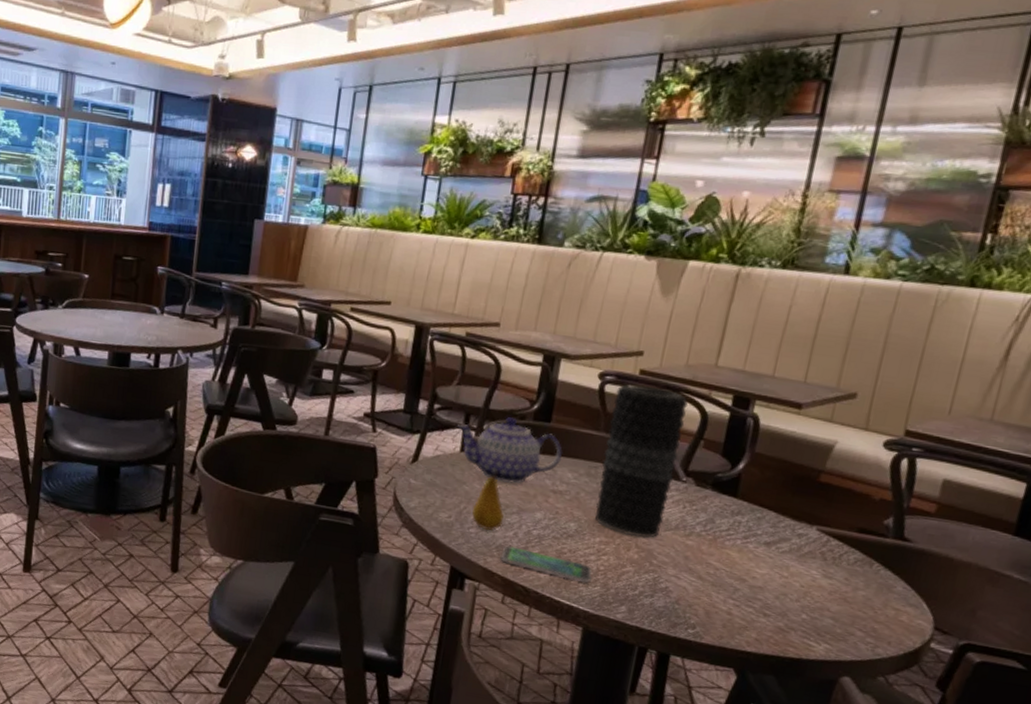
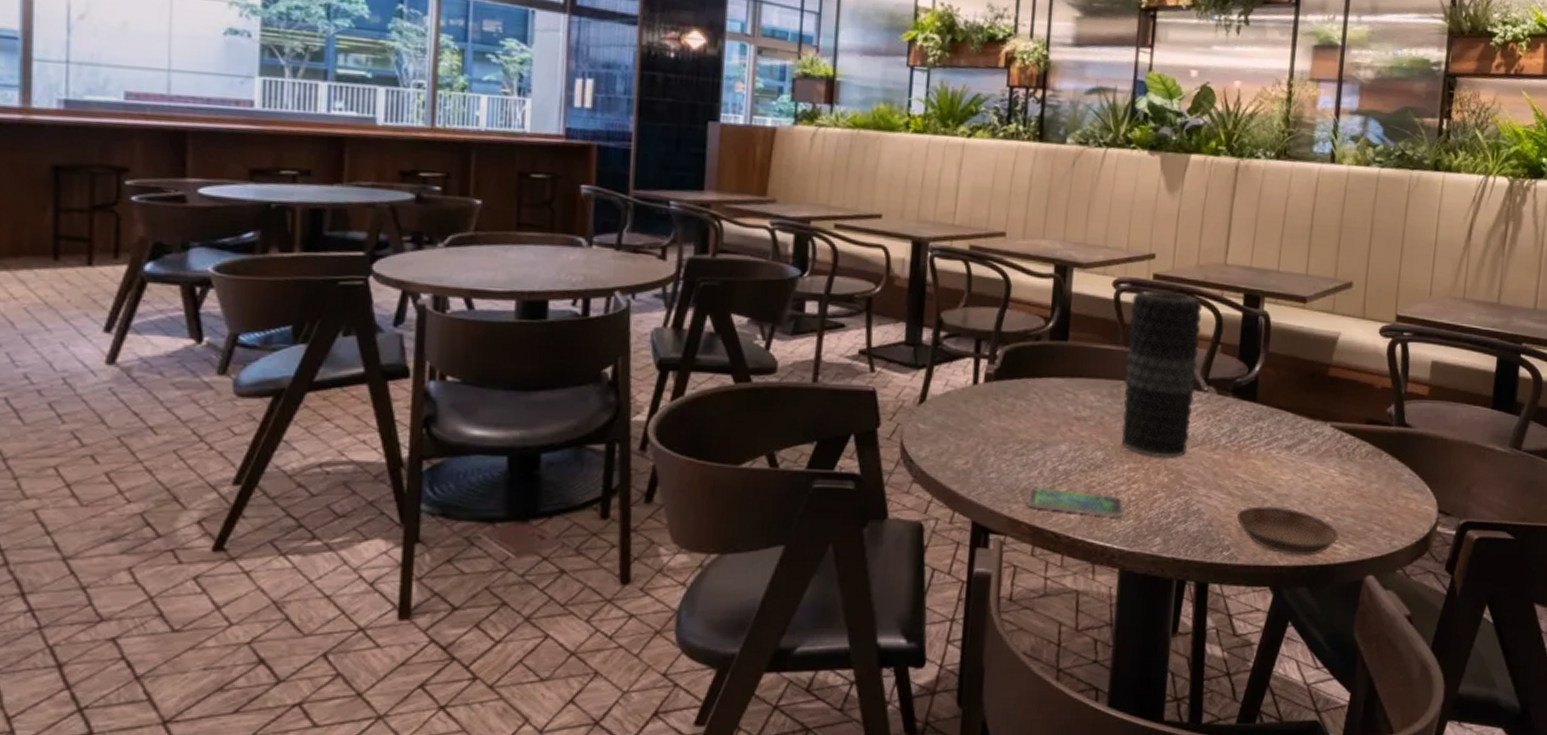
teapot: present [456,416,564,484] -> none [967,338,1084,416]
fruit: present [472,469,505,531] -> none [991,400,1027,472]
saucer: none [705,592,815,648] -> present [1236,506,1339,556]

